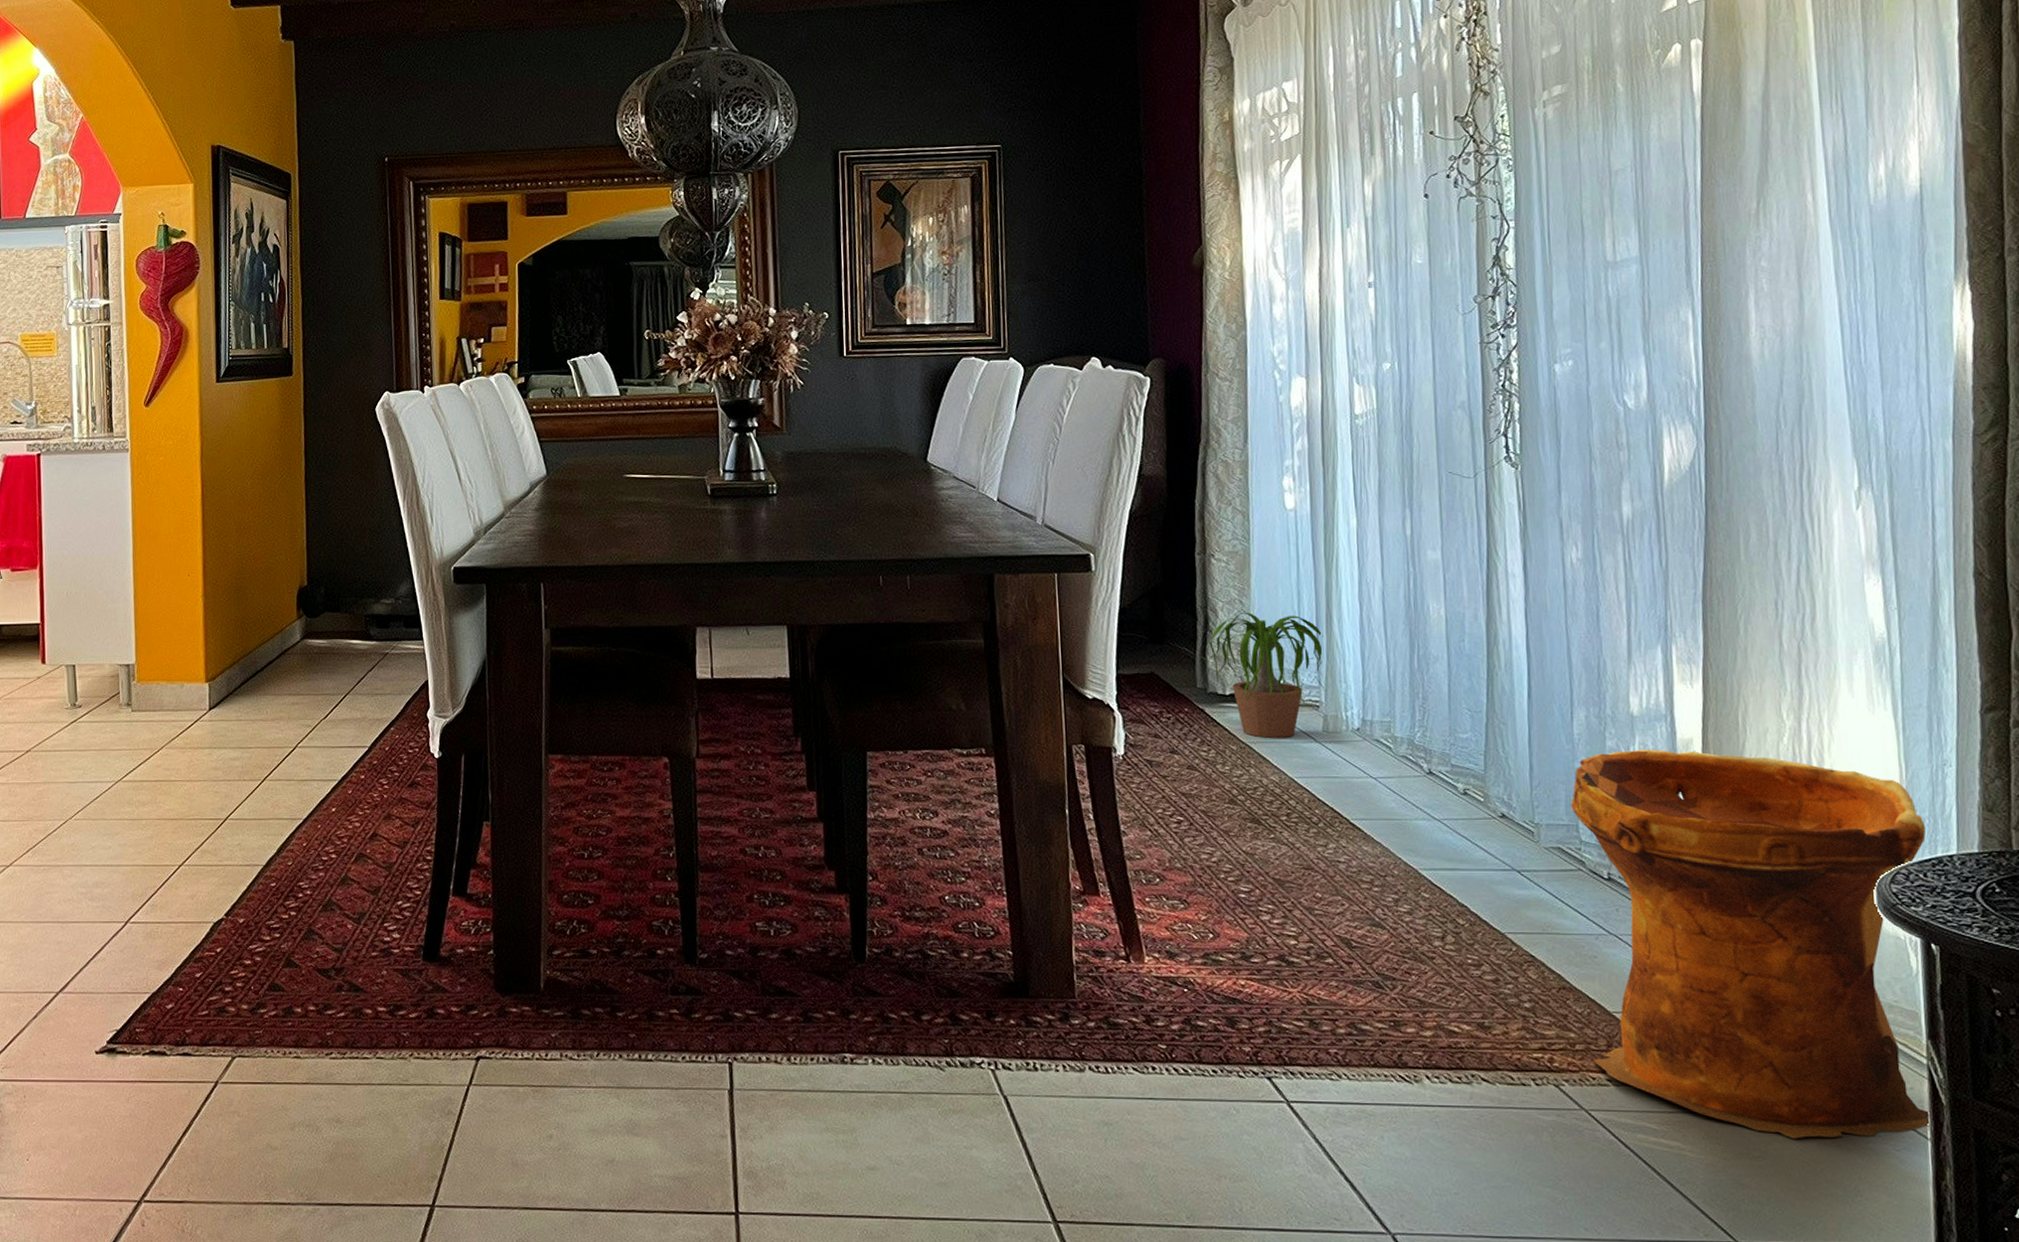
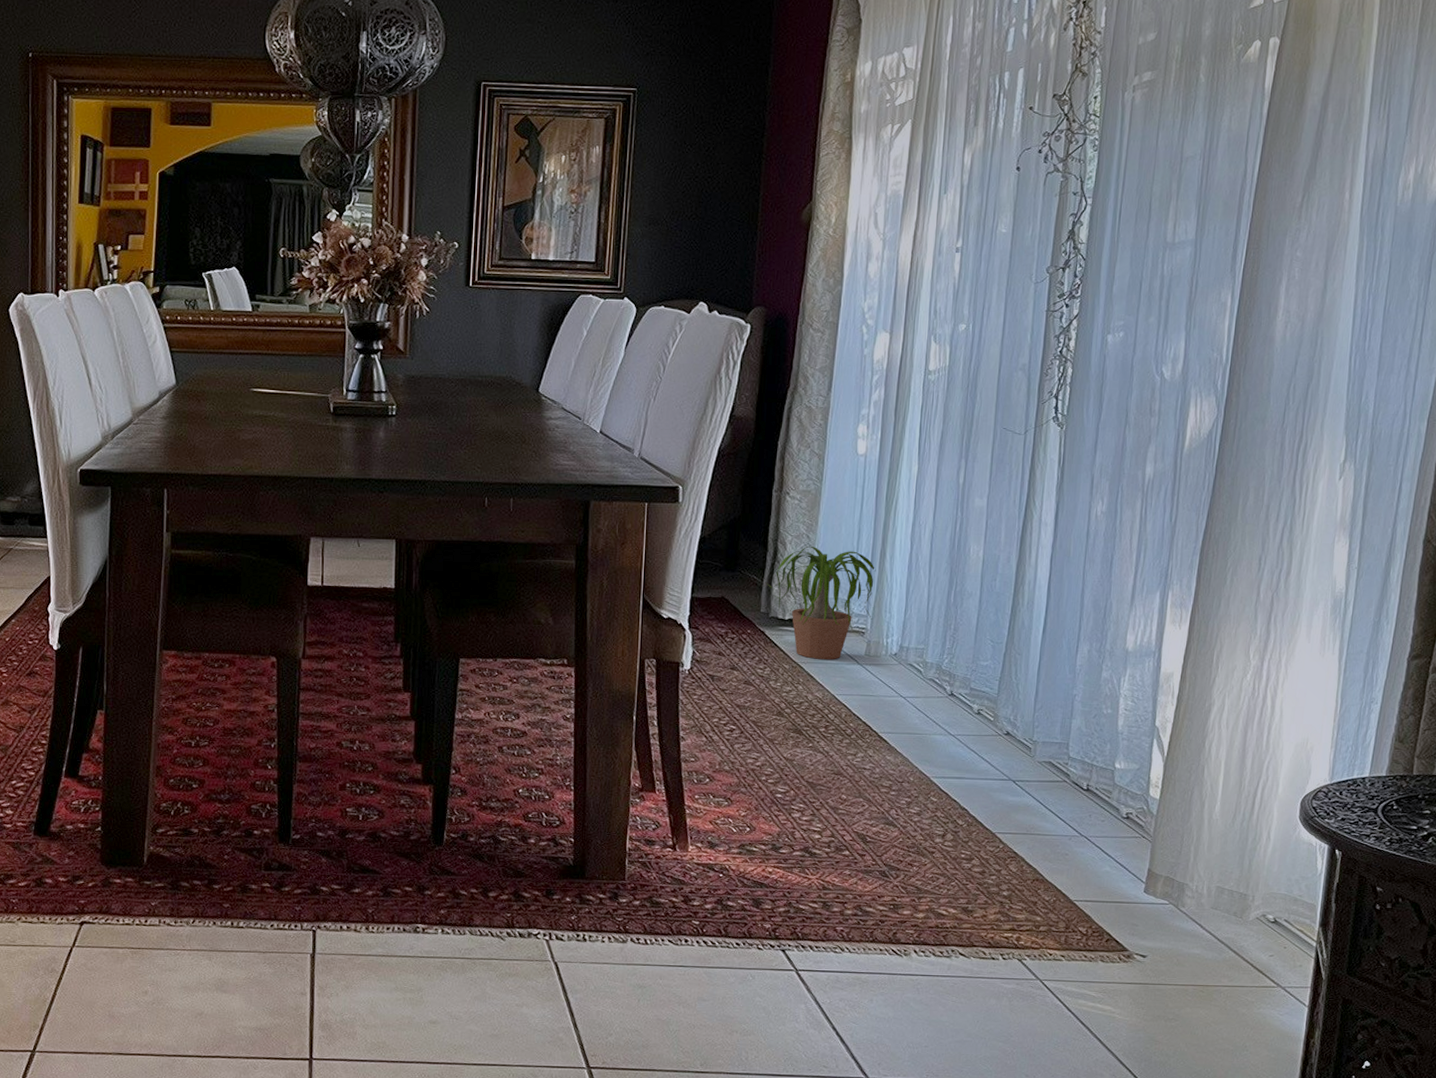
woven basket: present [1571,749,1931,1139] -> none [1053,680,1349,1005]

